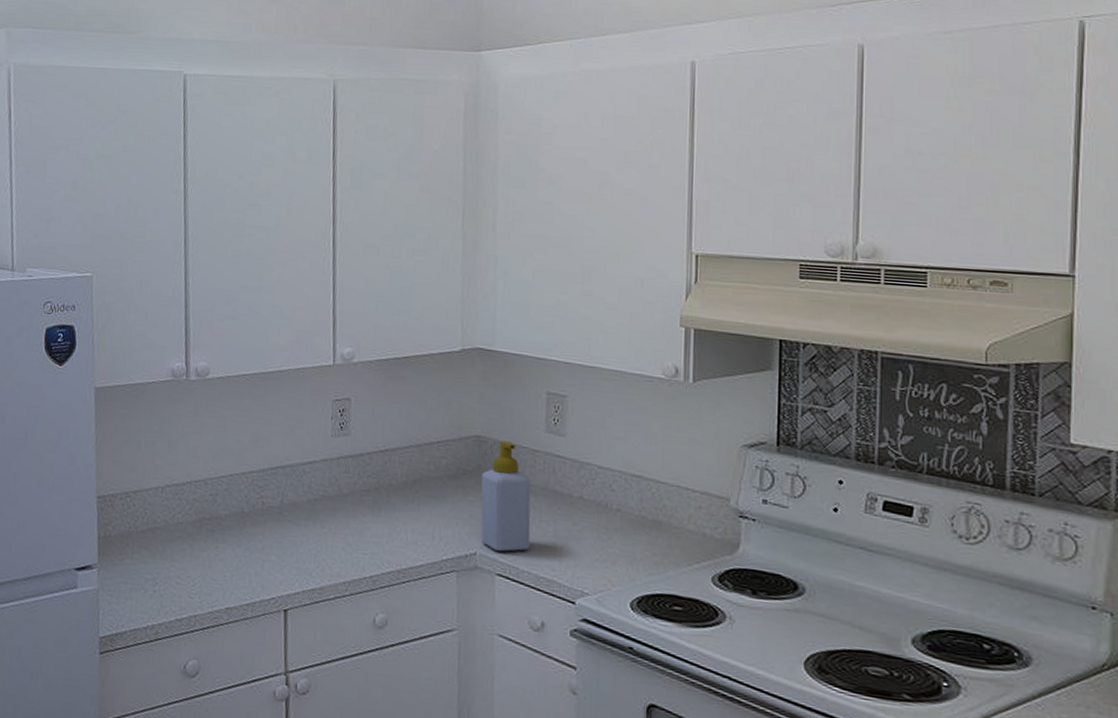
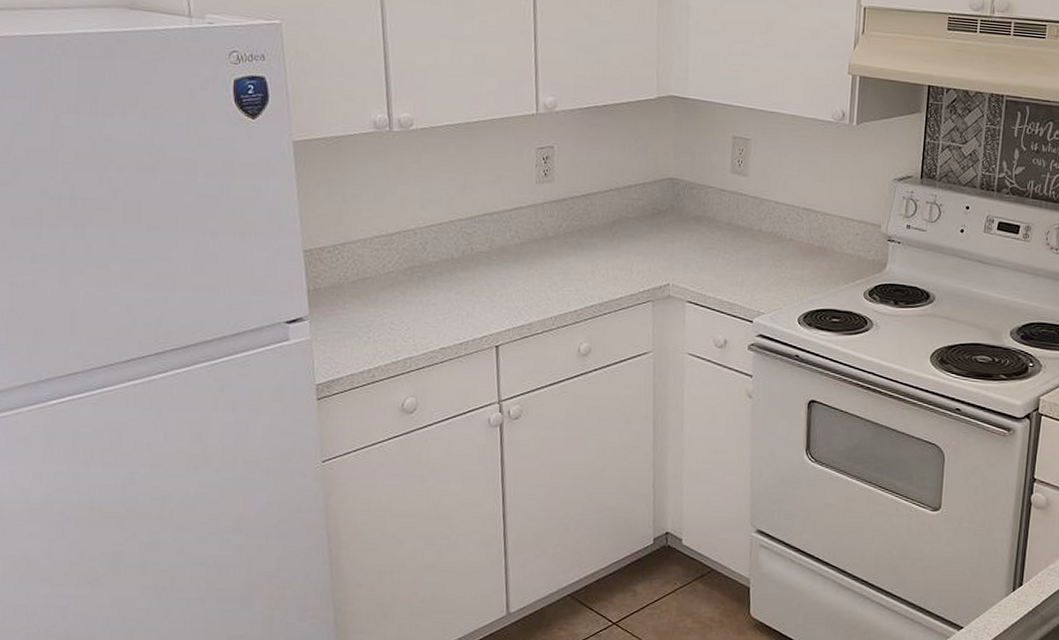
soap bottle: present [480,441,531,552] -> none [673,182,717,281]

